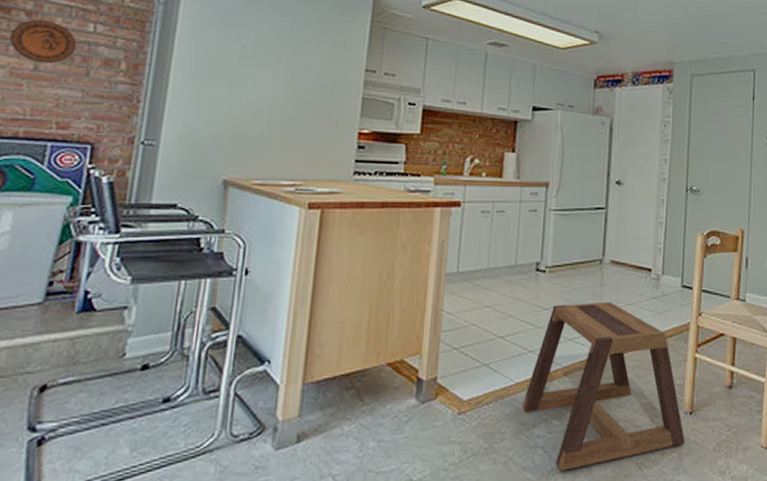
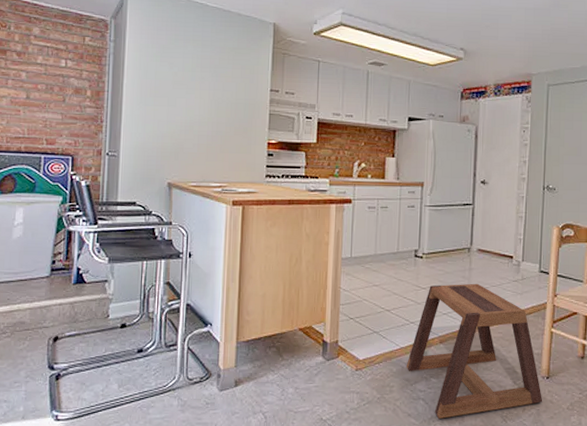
decorative plate: present [10,19,77,64] -> none [8,58,54,93]

